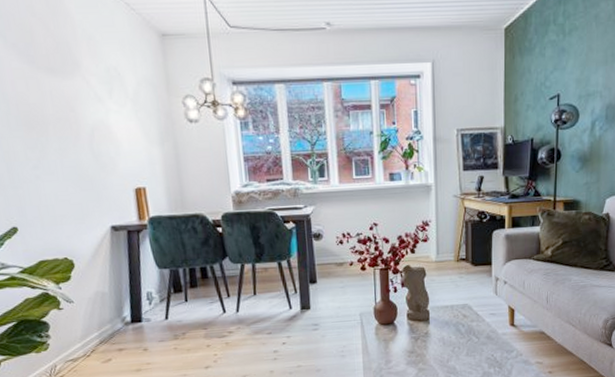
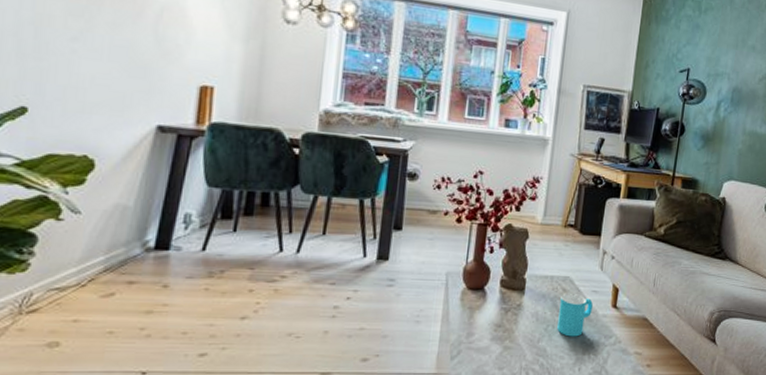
cup: none [462,318,492,355] -> present [557,294,593,337]

